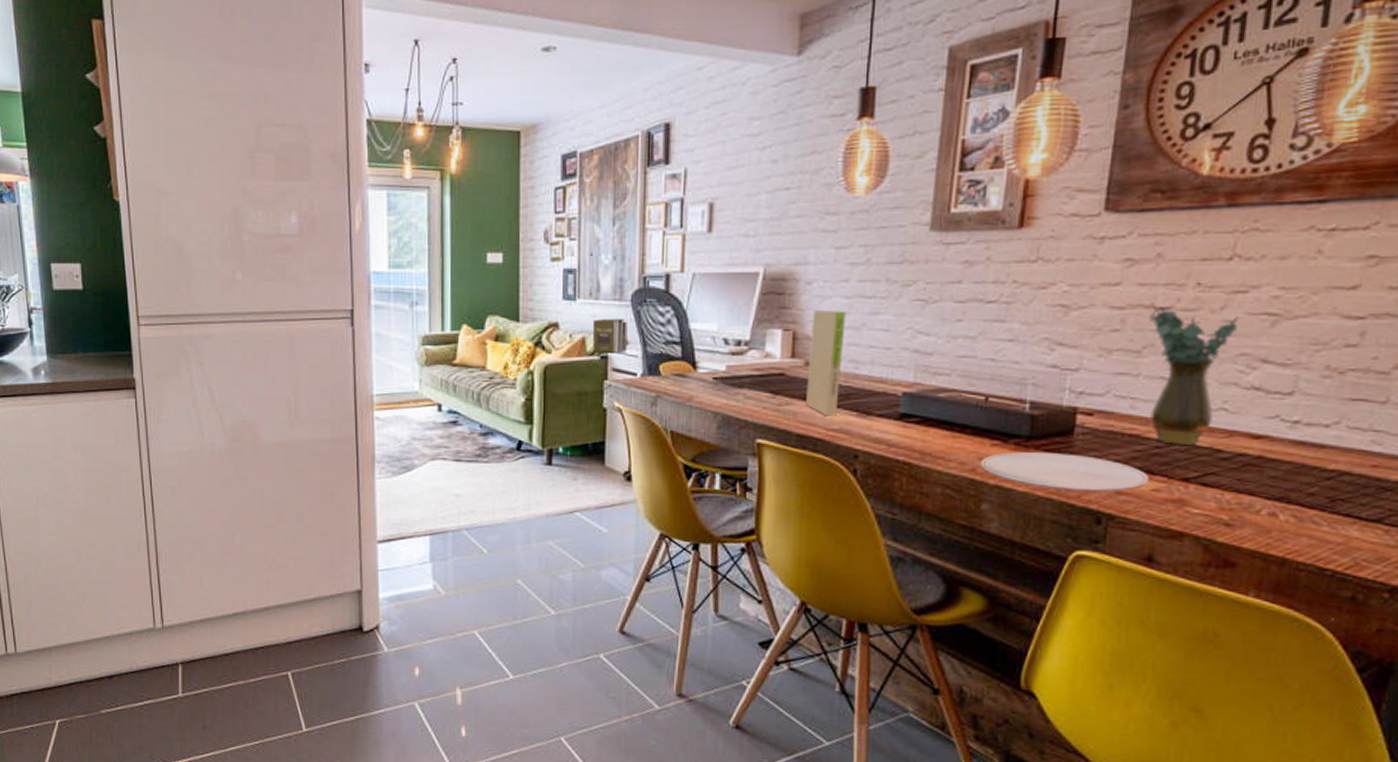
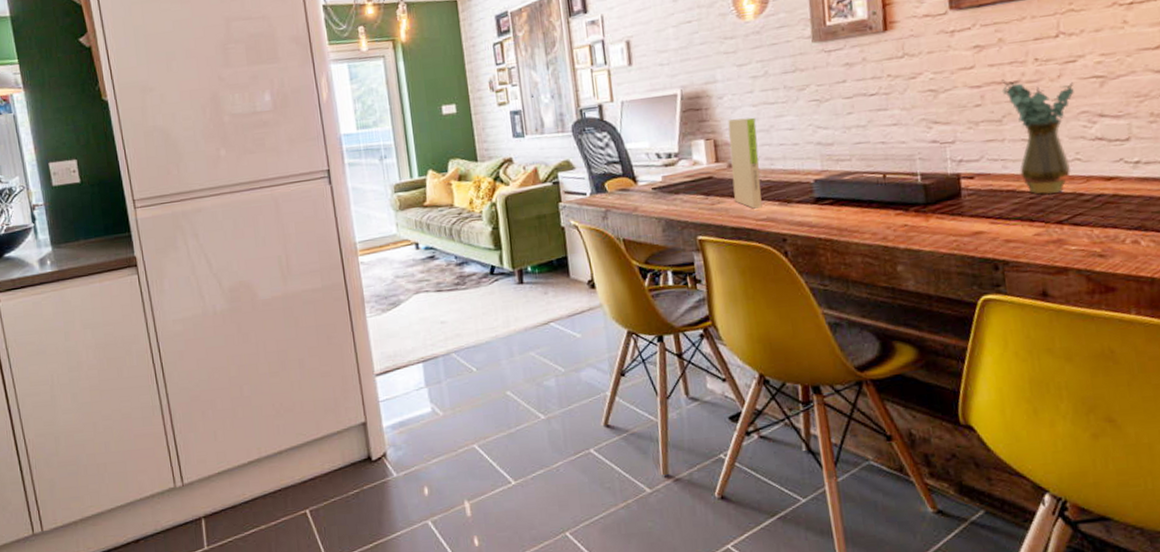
books: present [592,319,628,353] -> none [541,148,575,180]
plate: present [980,452,1150,492] -> none [889,213,1031,246]

